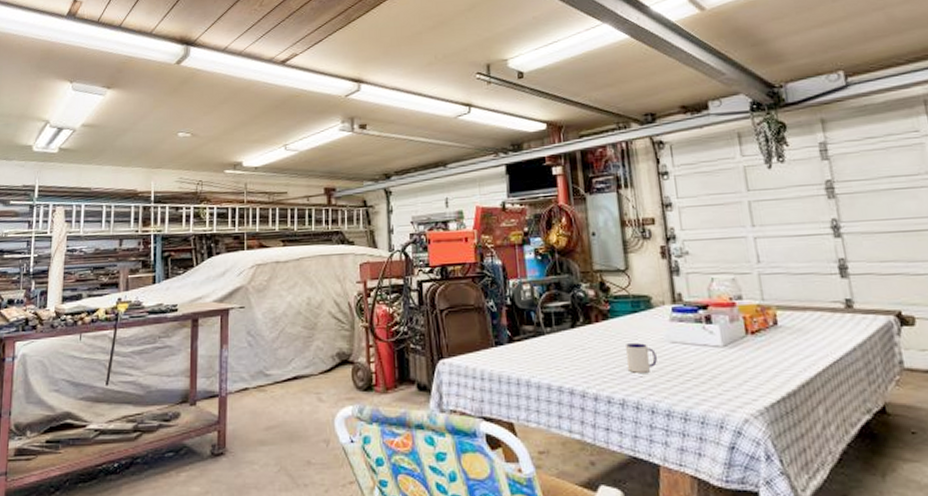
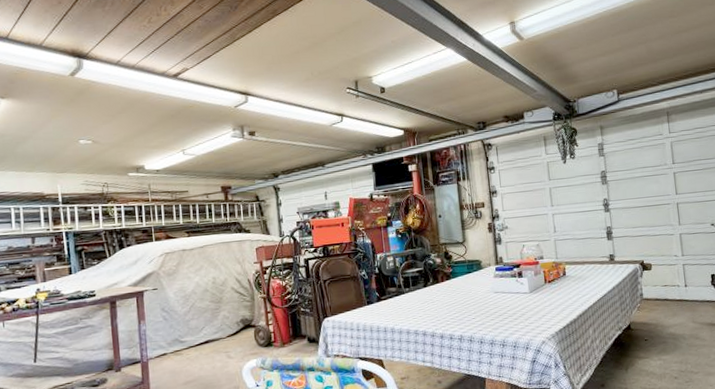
mug: present [626,343,657,373] -> none [463,294,485,316]

